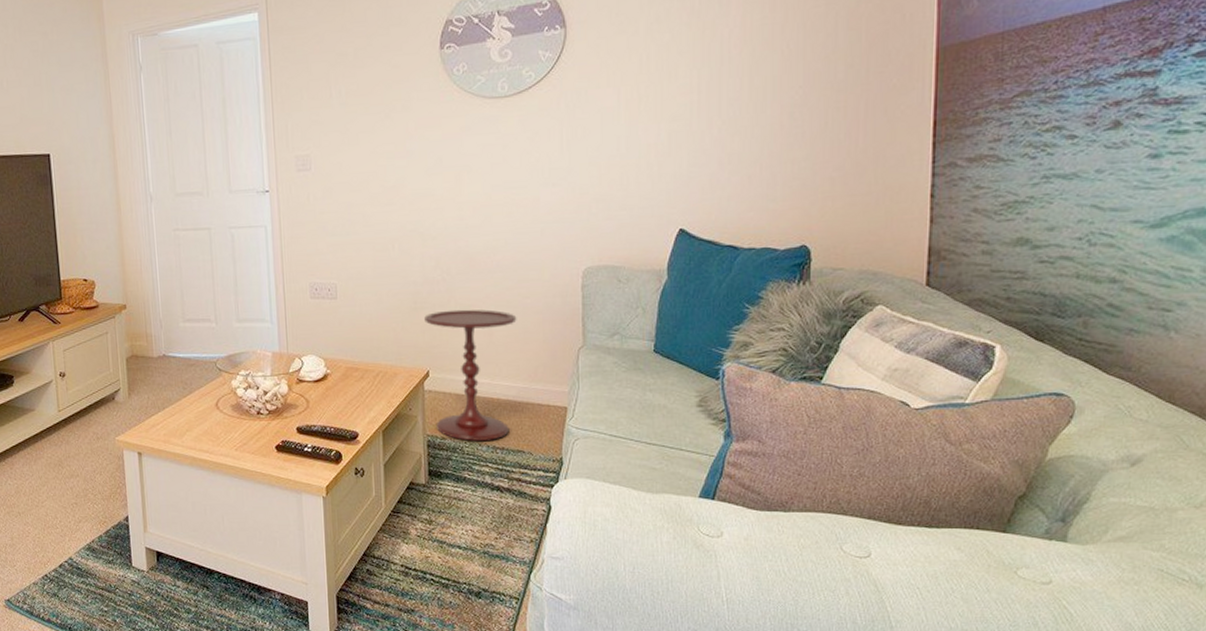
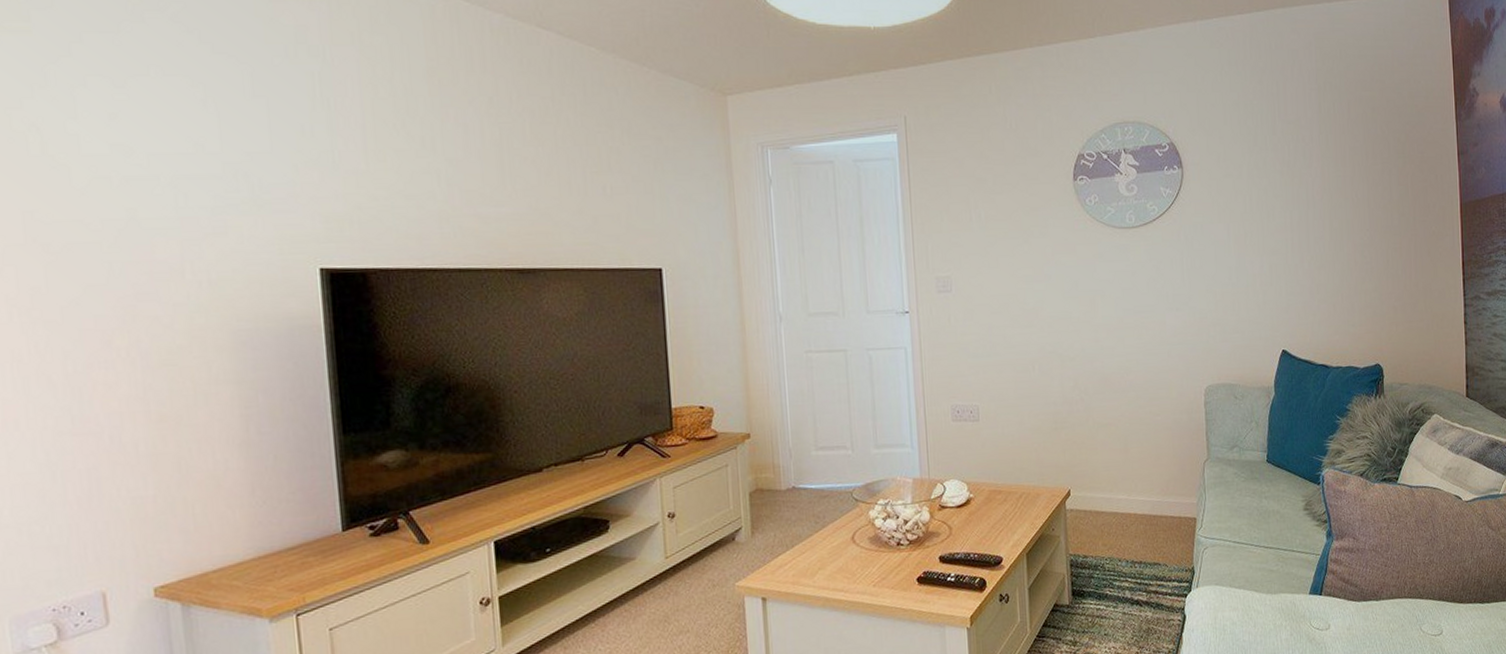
side table: present [424,309,517,441] -> none [1065,427,1150,557]

